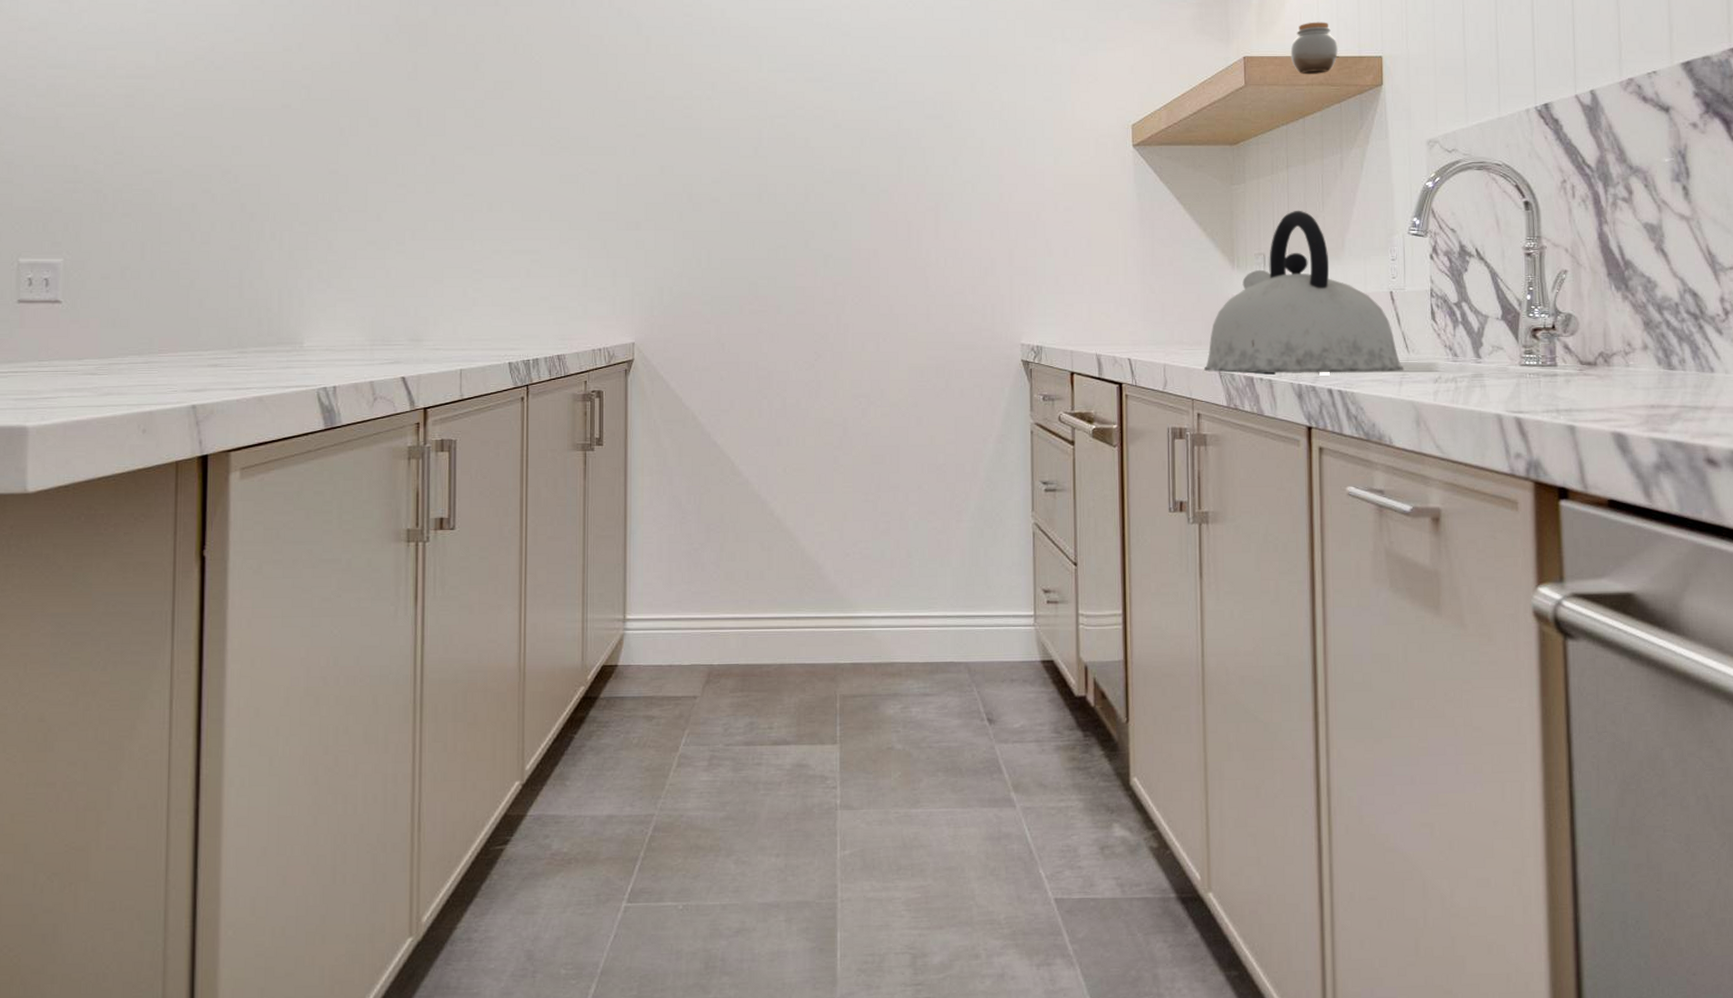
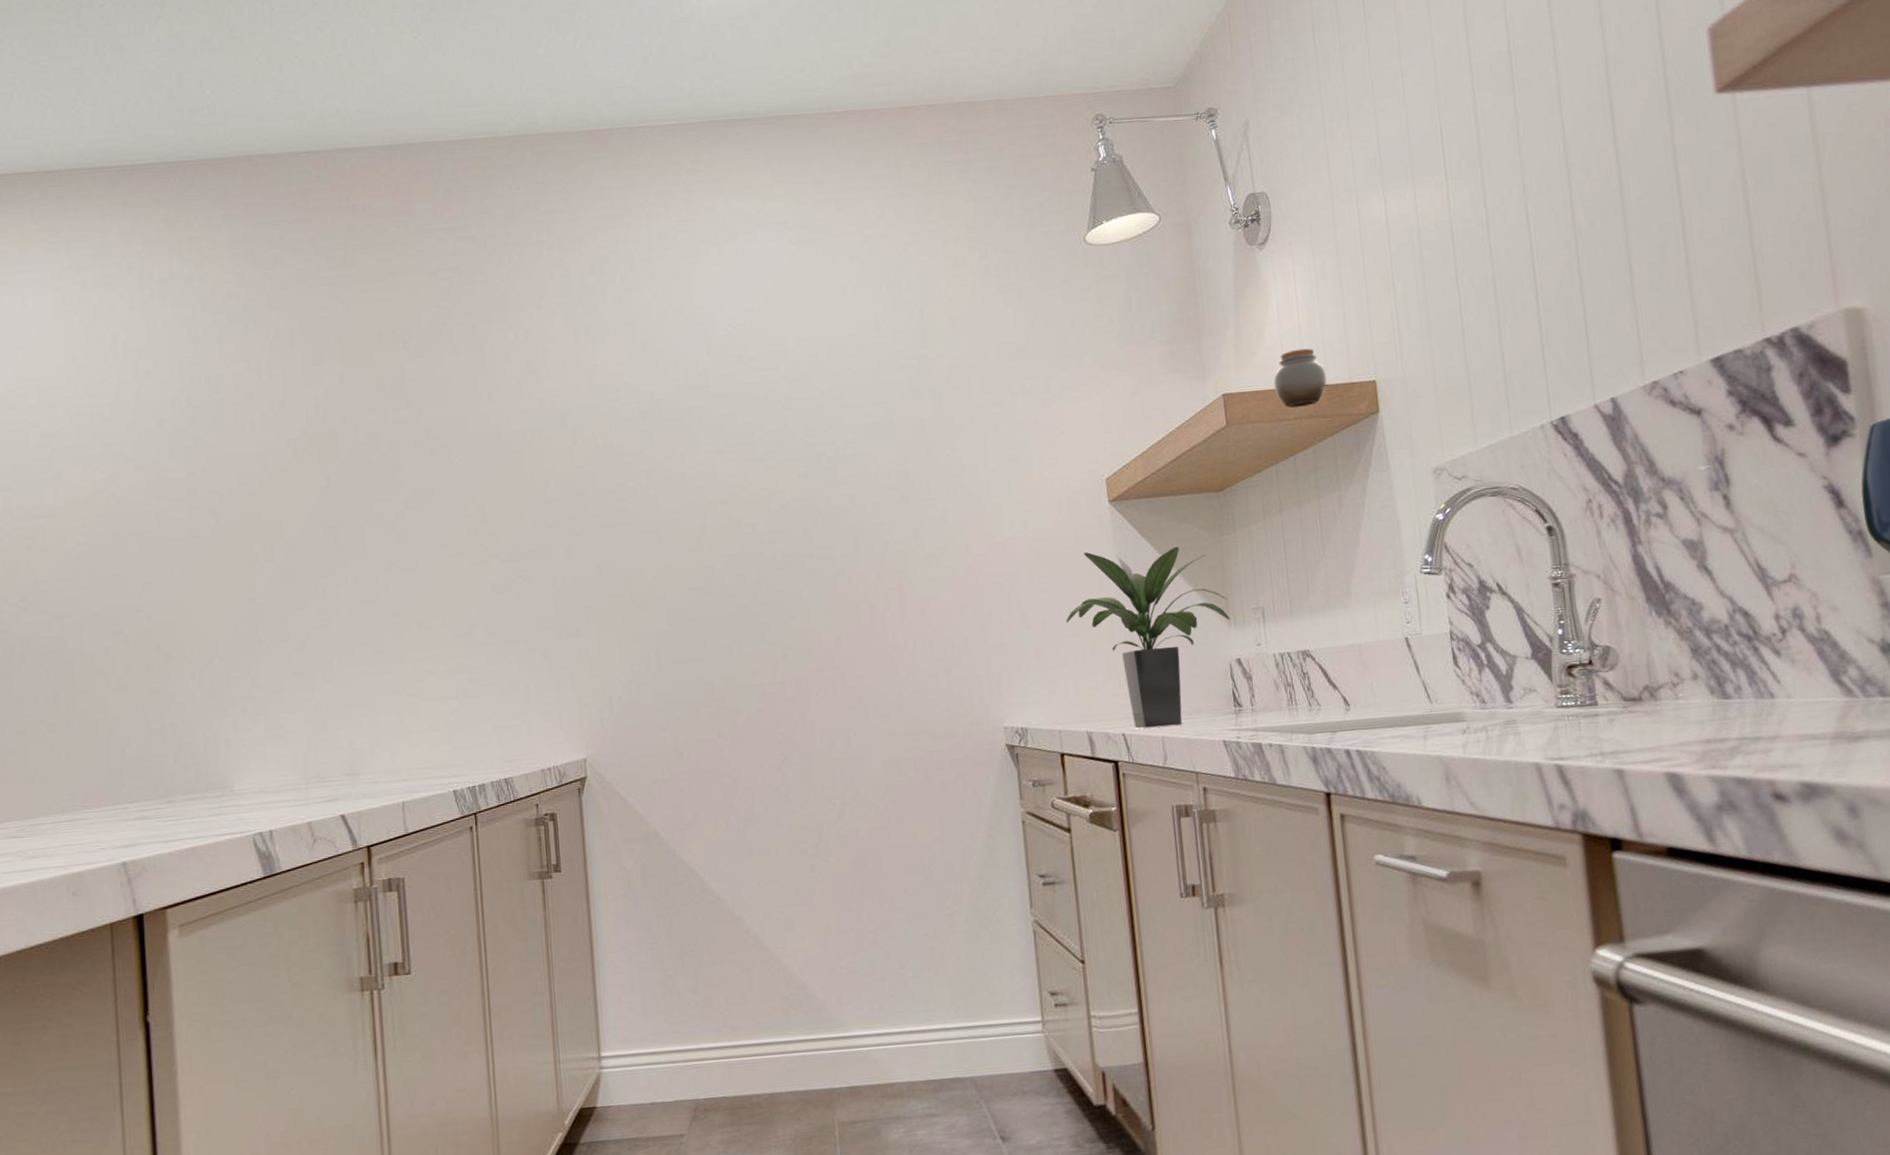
potted plant: none [1085,191,1234,355] -> present [1066,546,1230,729]
kettle: present [1204,210,1404,374] -> none [1207,556,1428,742]

